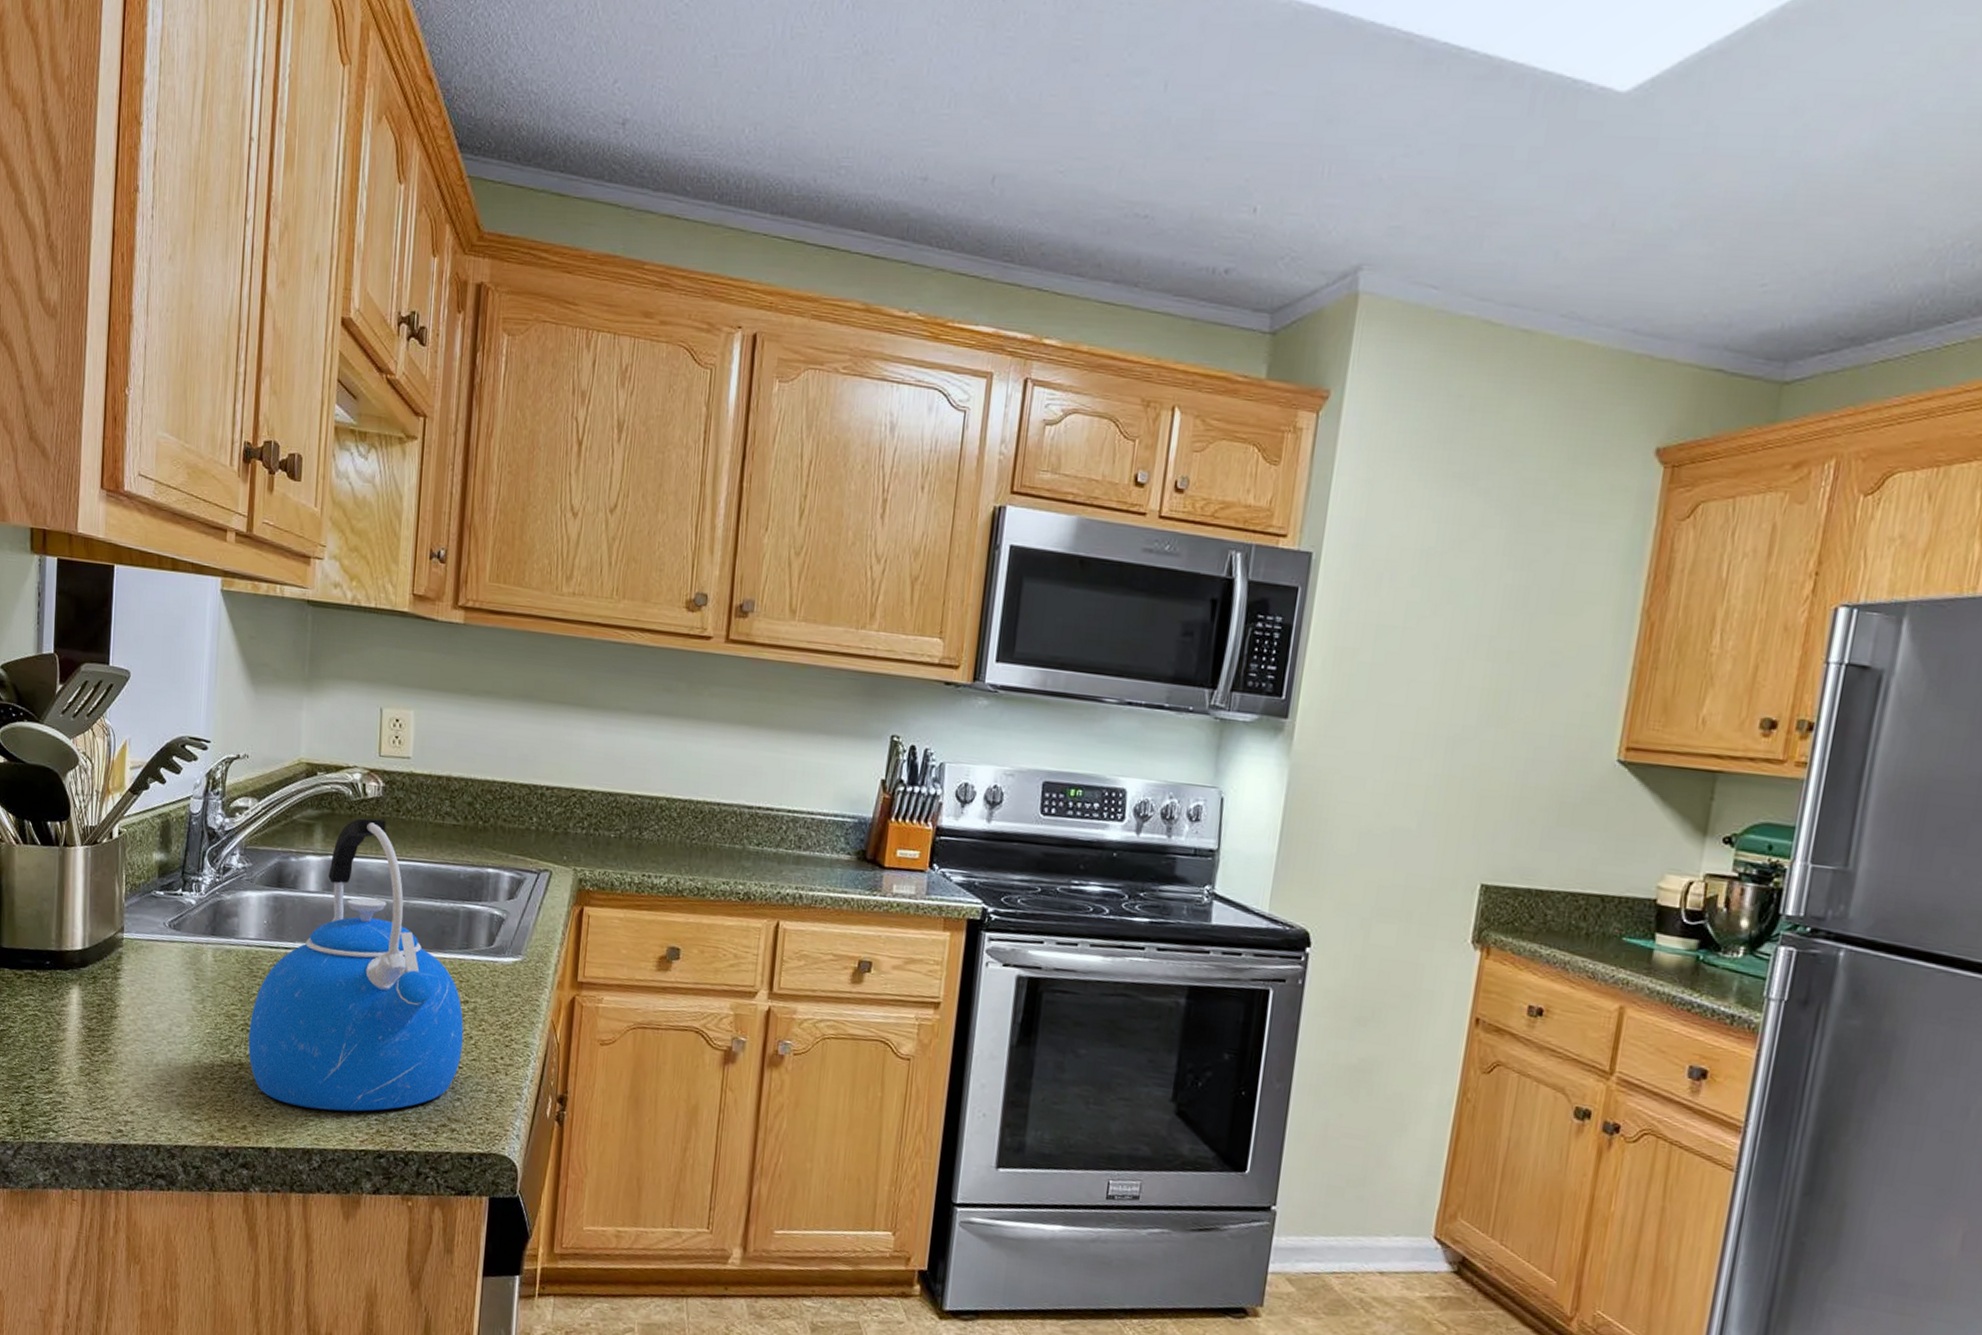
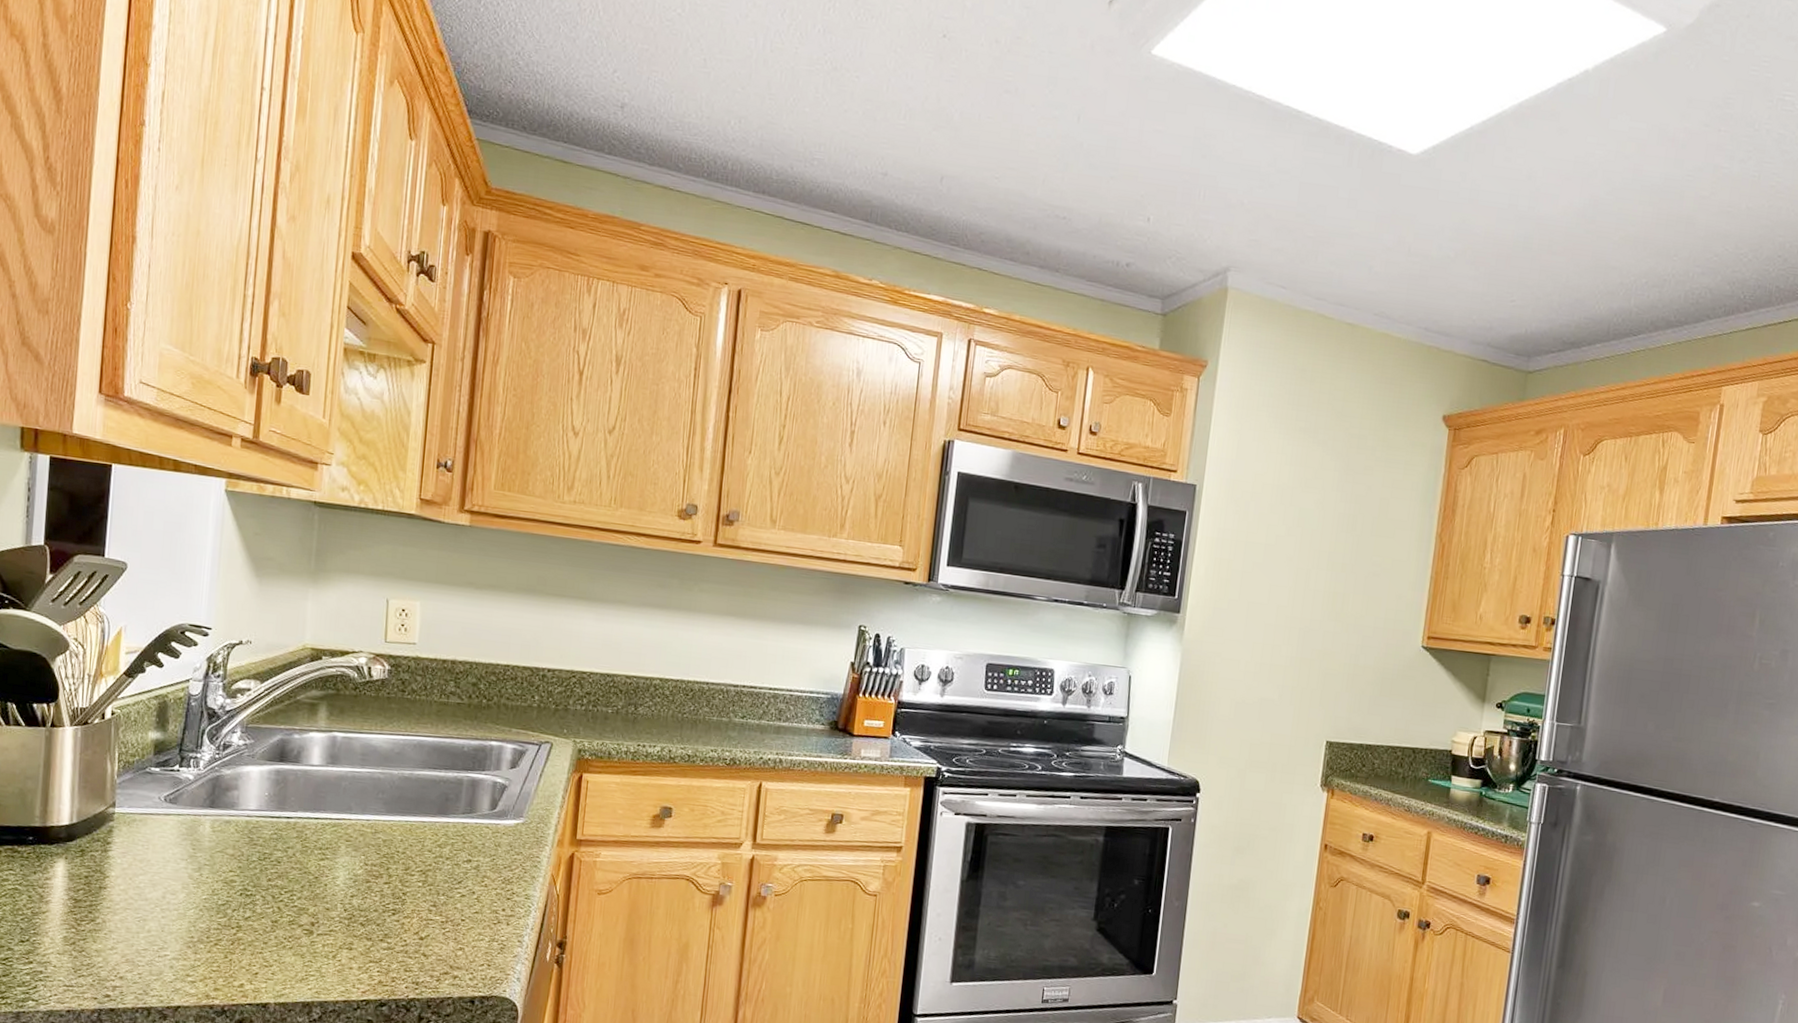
kettle: present [248,818,464,1112] -> none [247,698,467,966]

